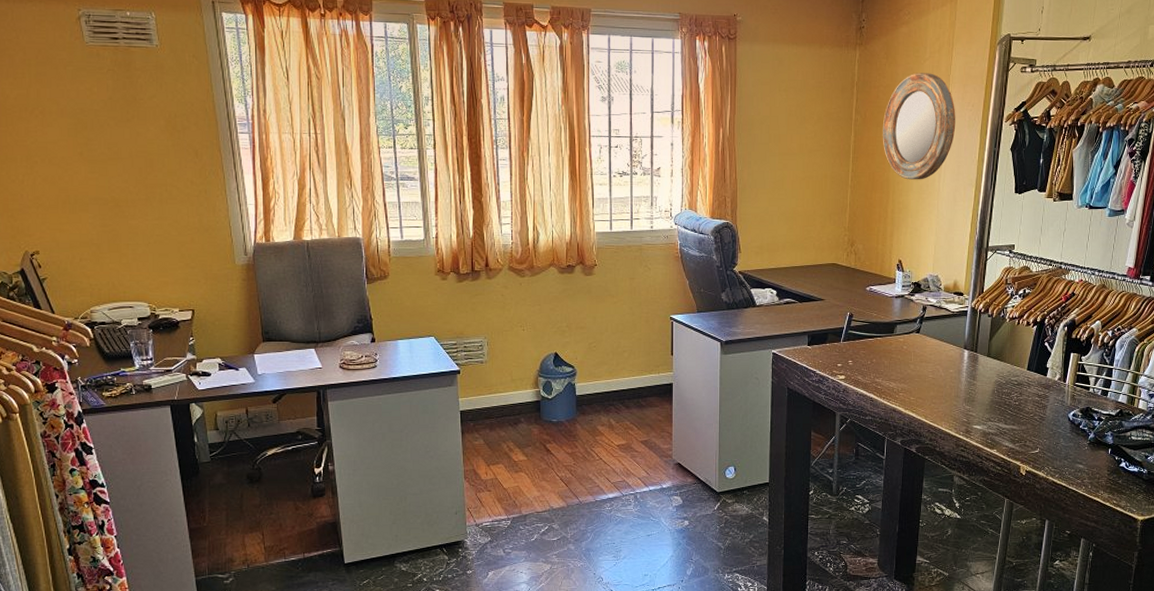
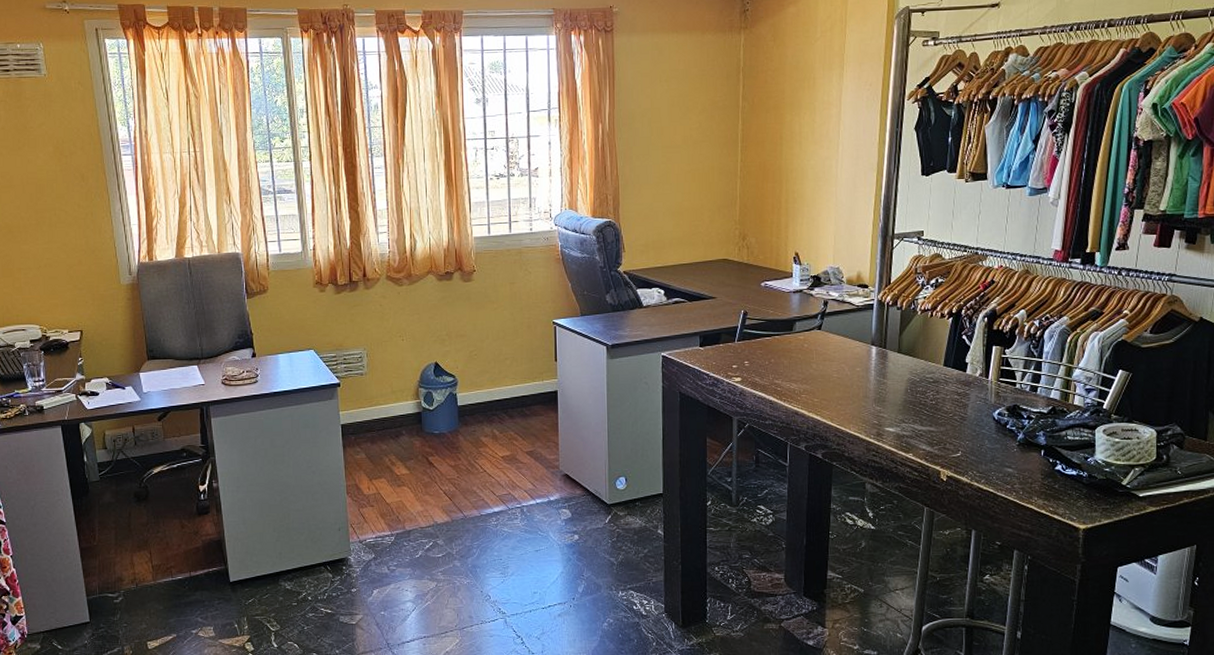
home mirror: present [882,73,956,180] -> none [772,53,853,167]

